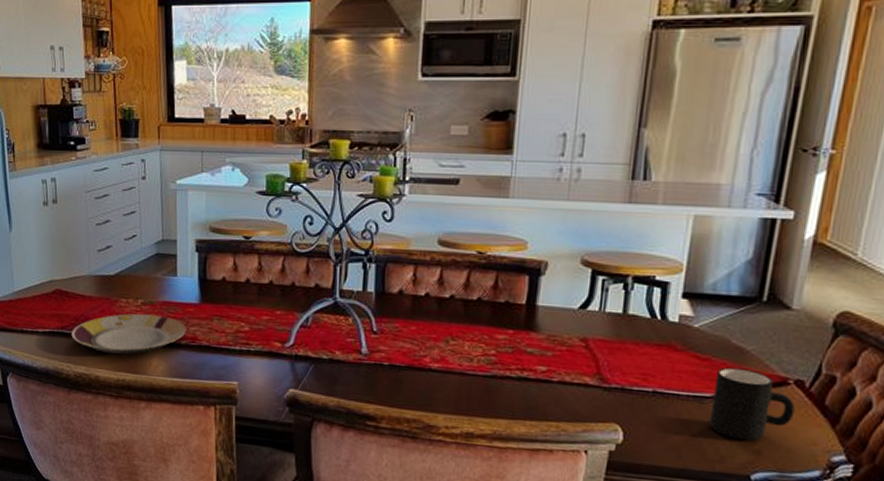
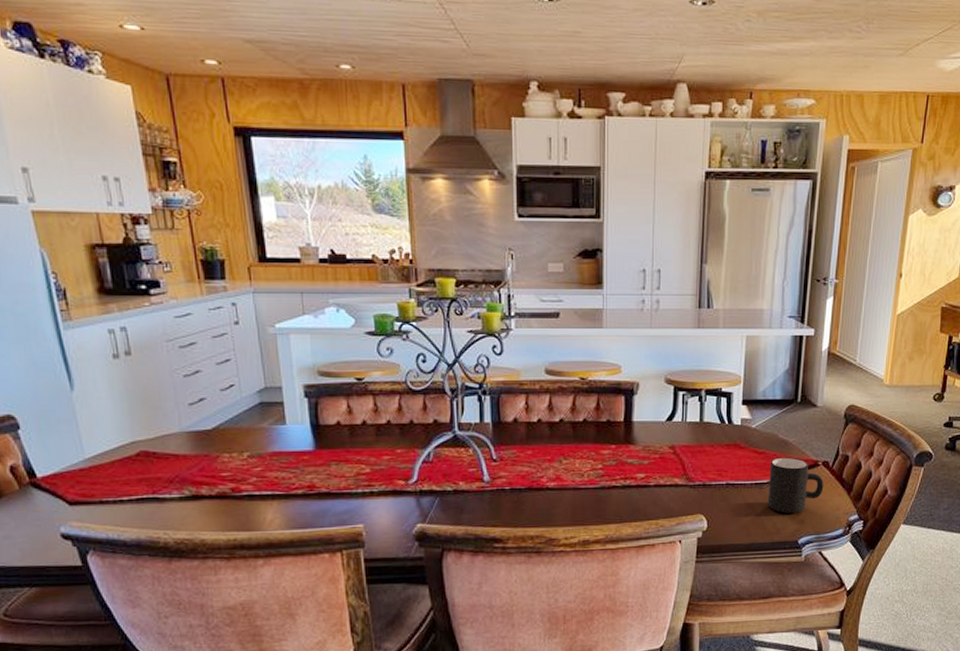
plate: present [72,313,186,354] -> none [166,466,302,513]

